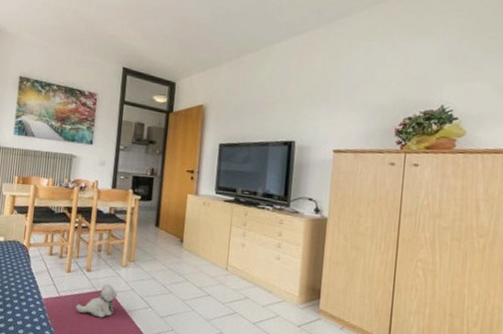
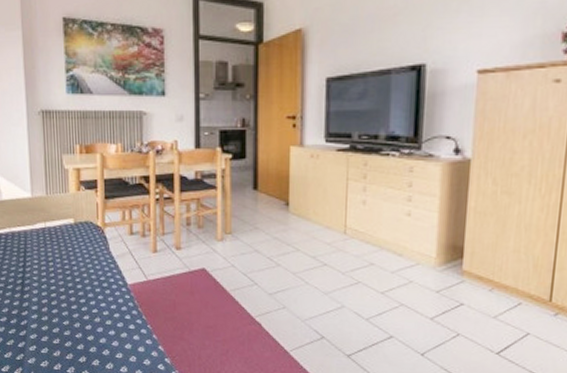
plush toy: present [76,284,118,318] -> none [168,262,216,301]

